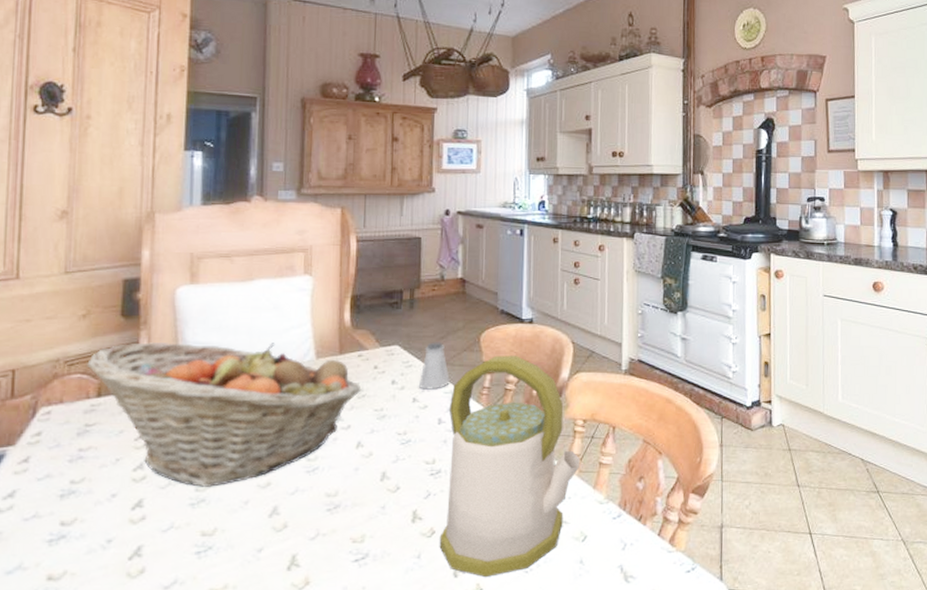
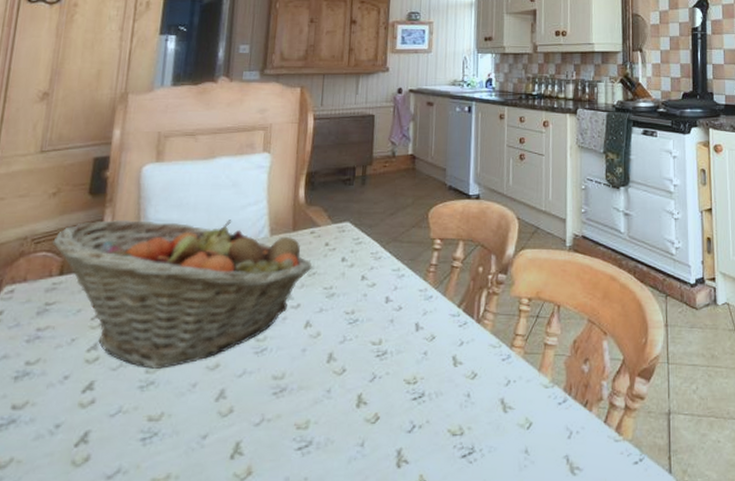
saltshaker: present [419,342,451,390] -> none [368,218,399,267]
kettle: present [439,355,580,578] -> none [383,232,525,469]

